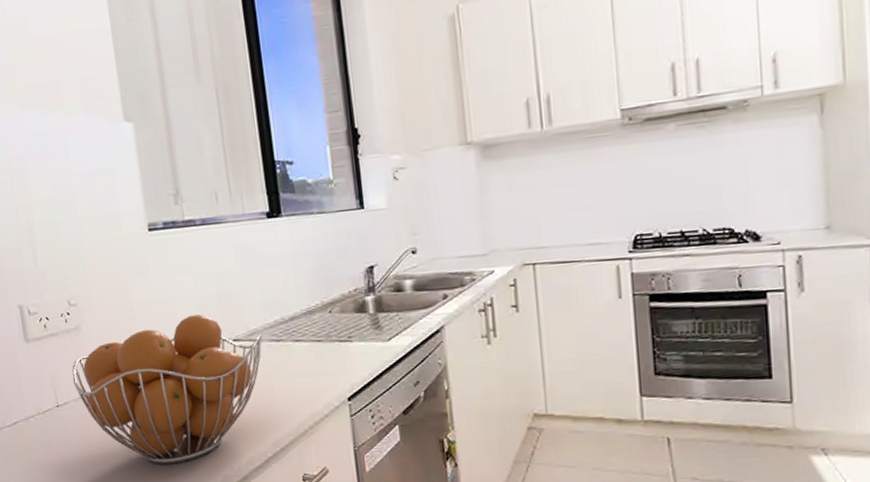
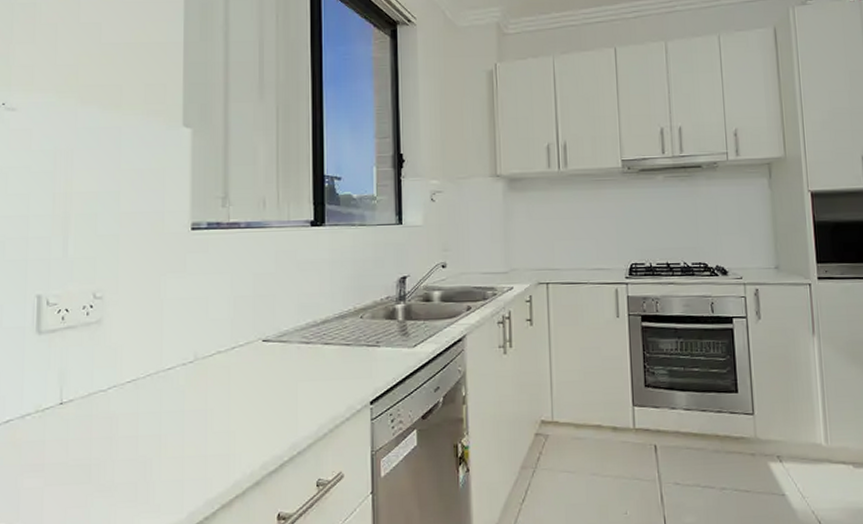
fruit basket: present [72,314,262,464] -> none [83,314,292,469]

